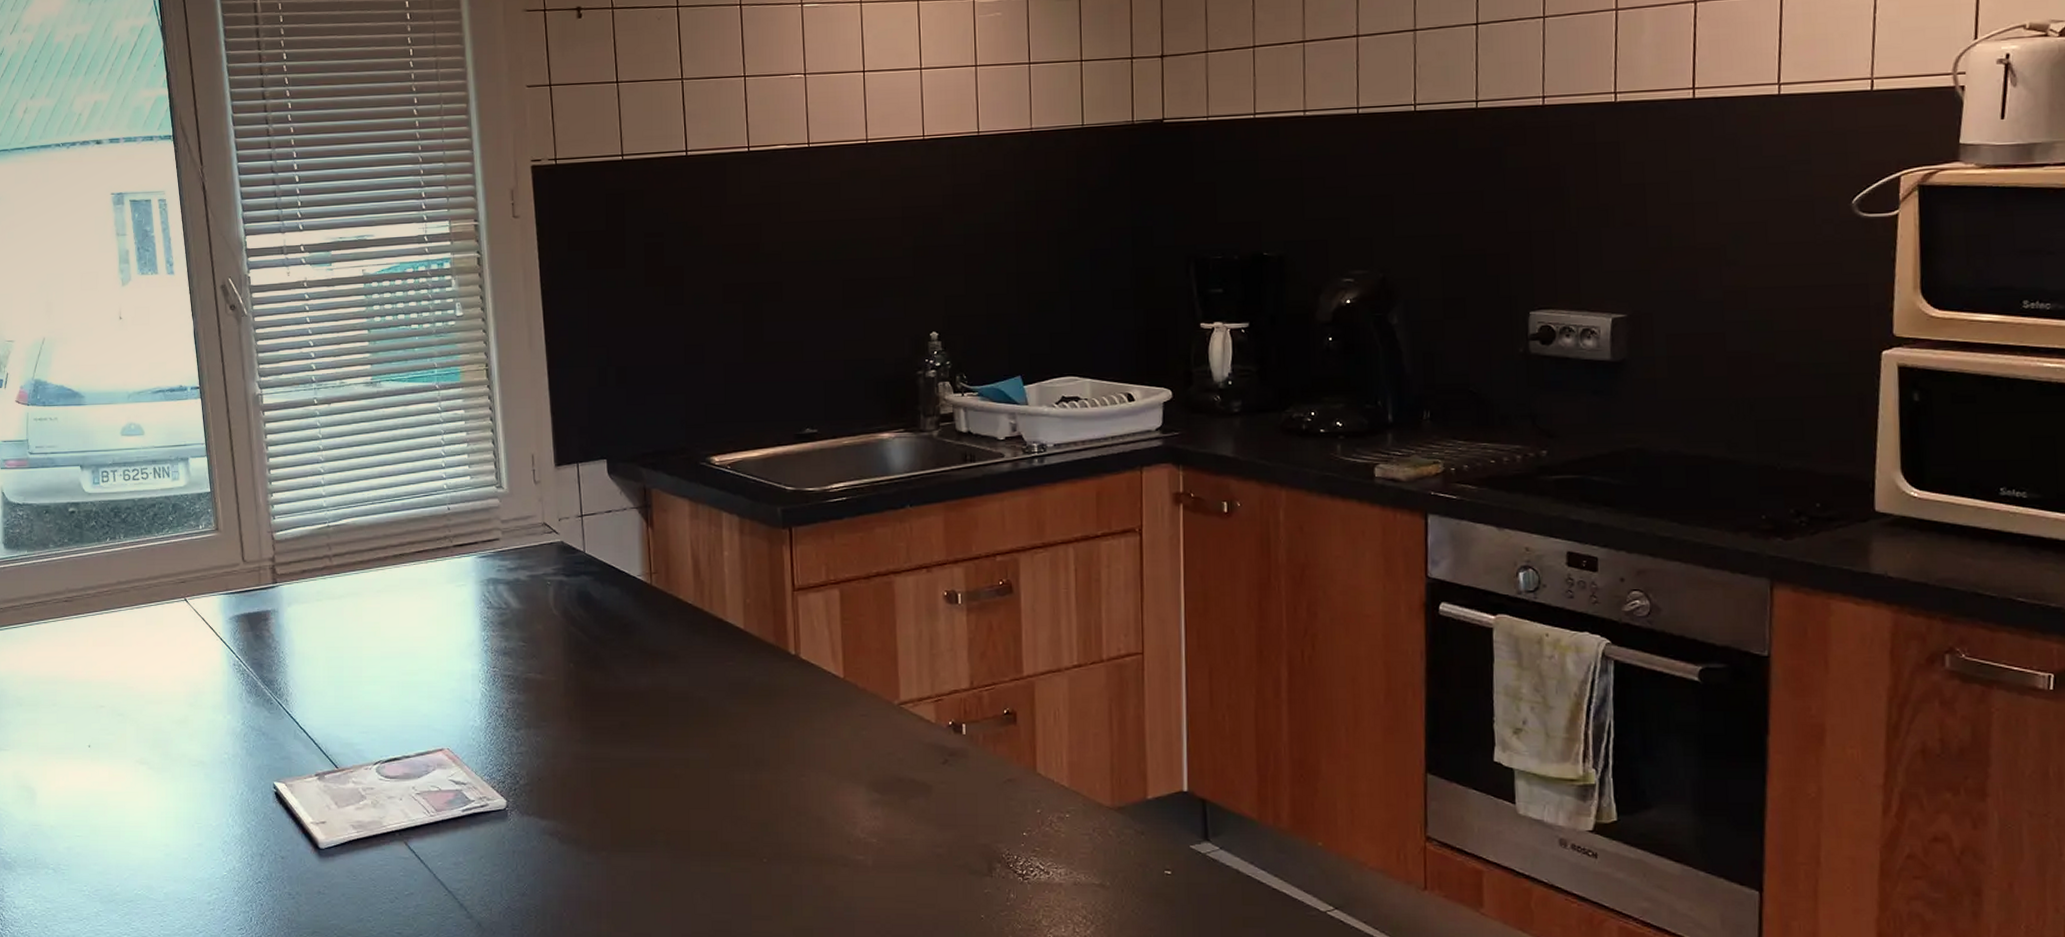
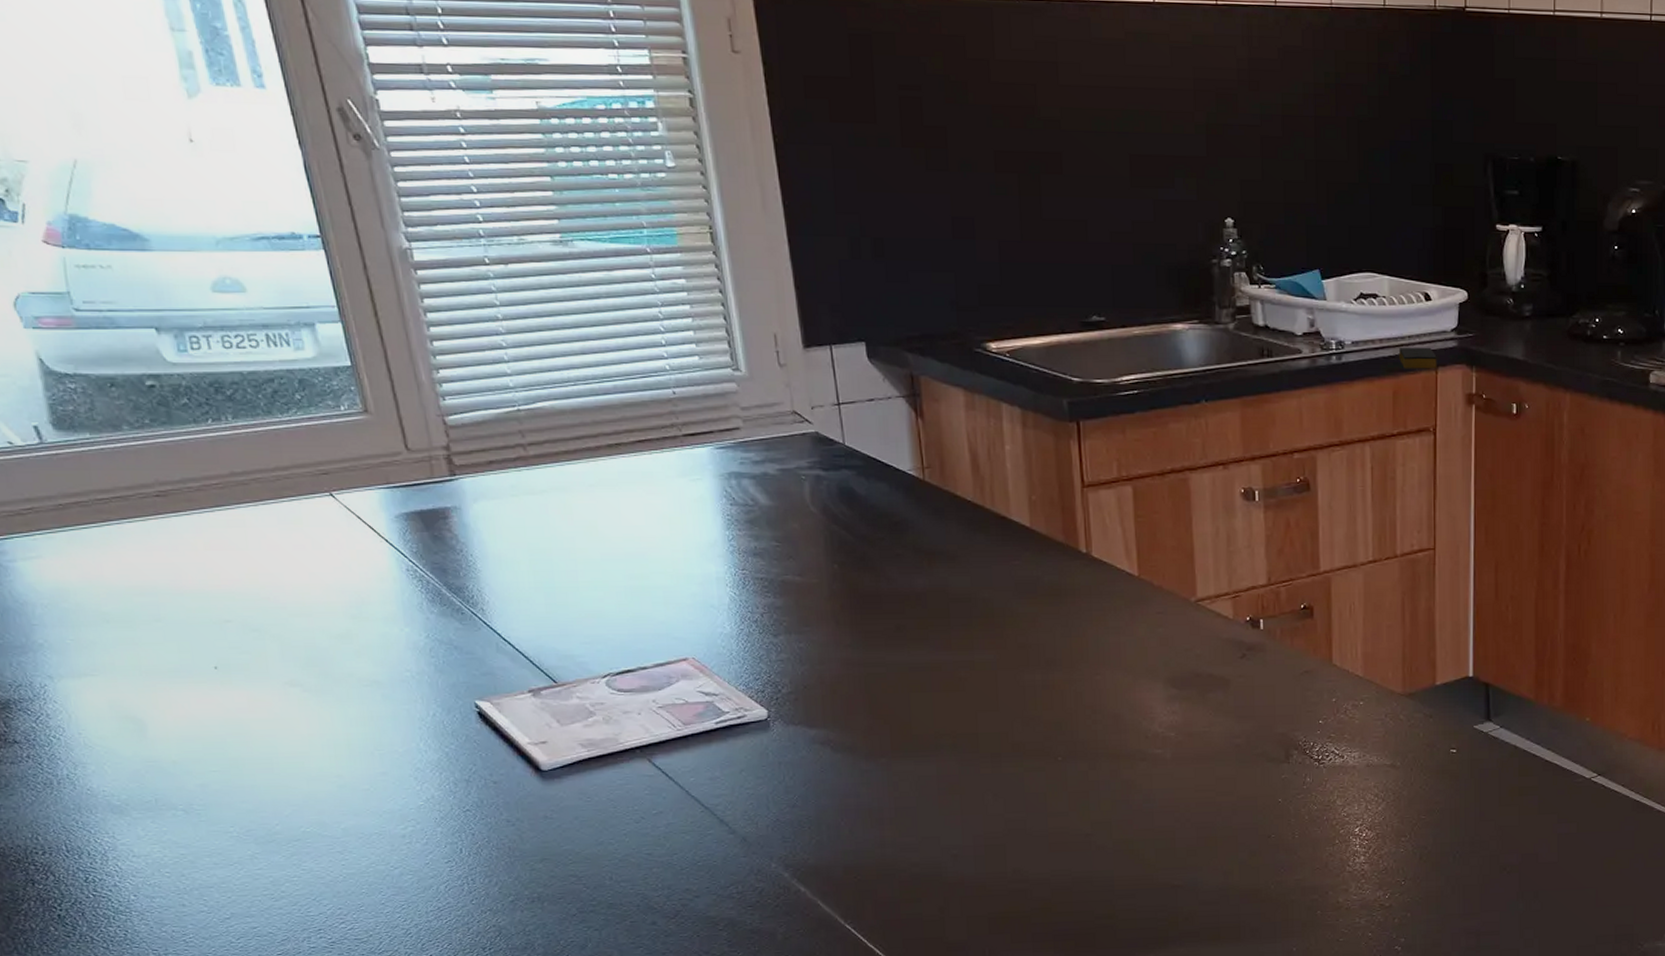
sponge: none [1101,447,1142,470] -> present [1398,347,1437,369]

